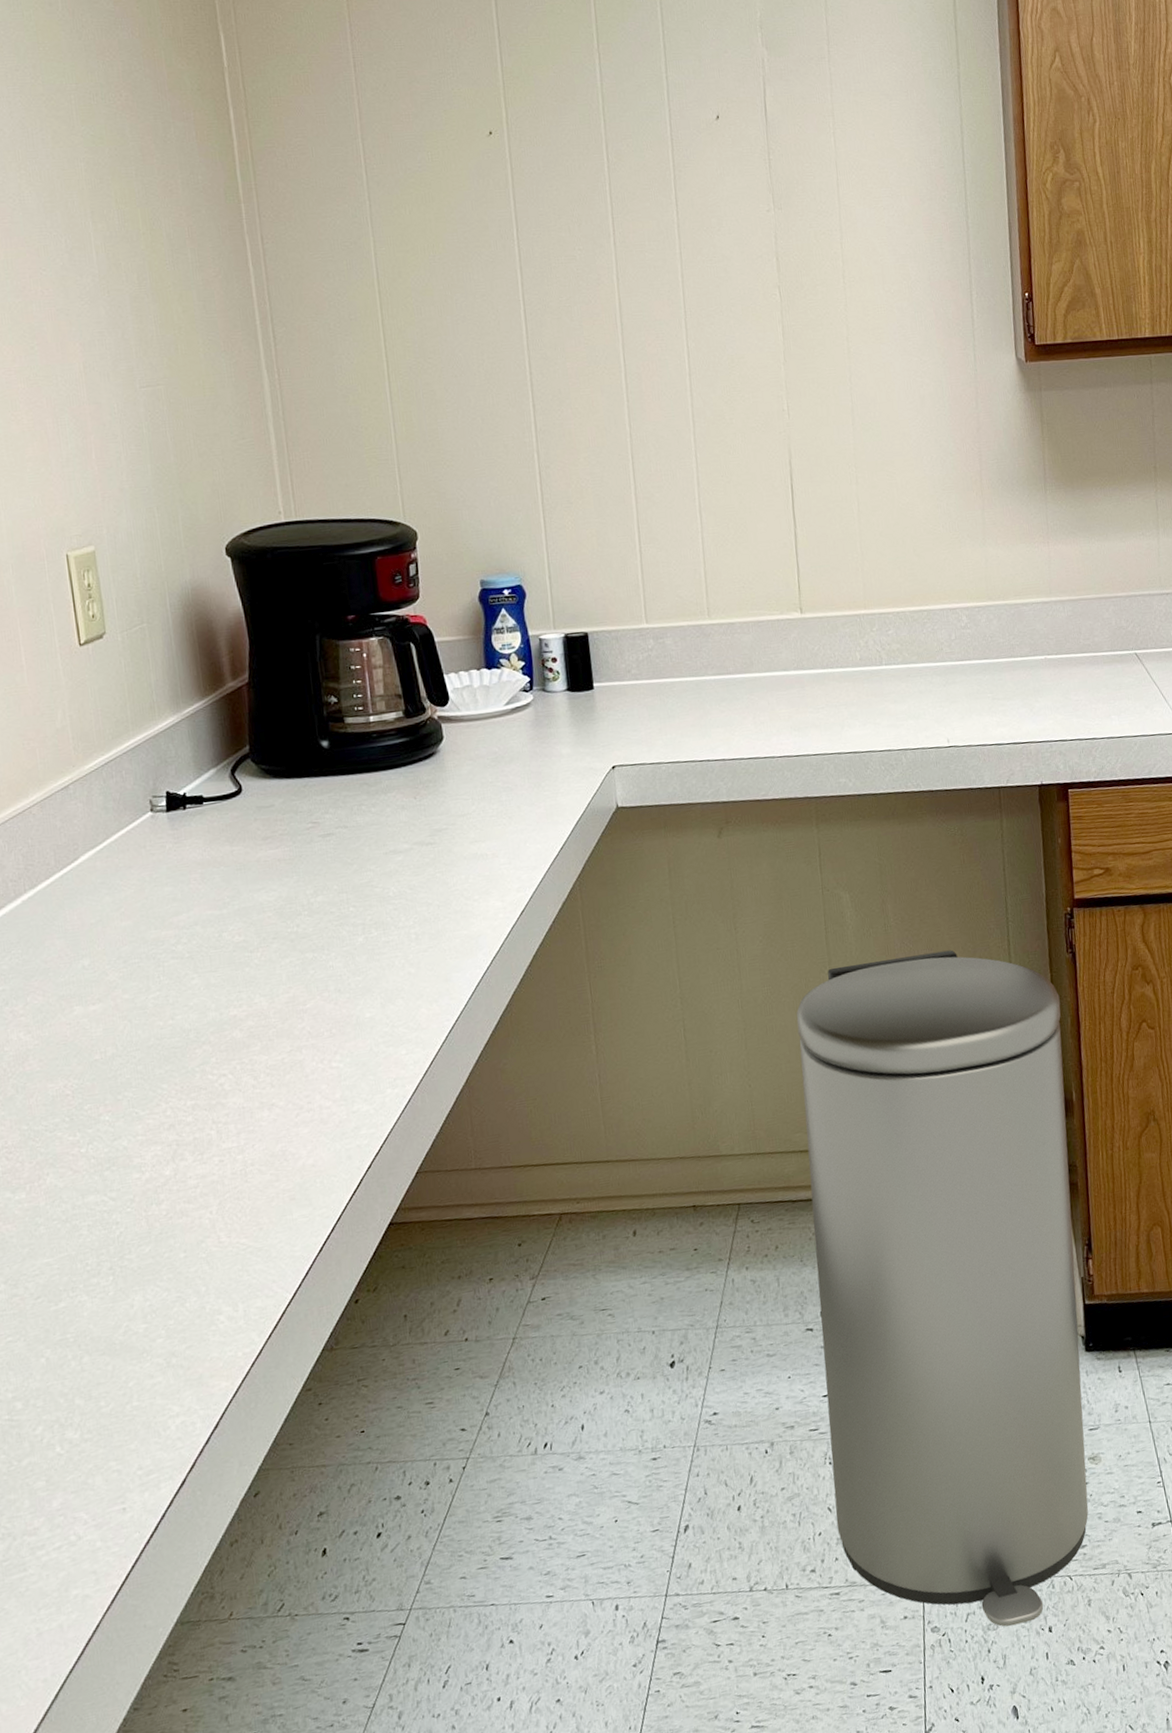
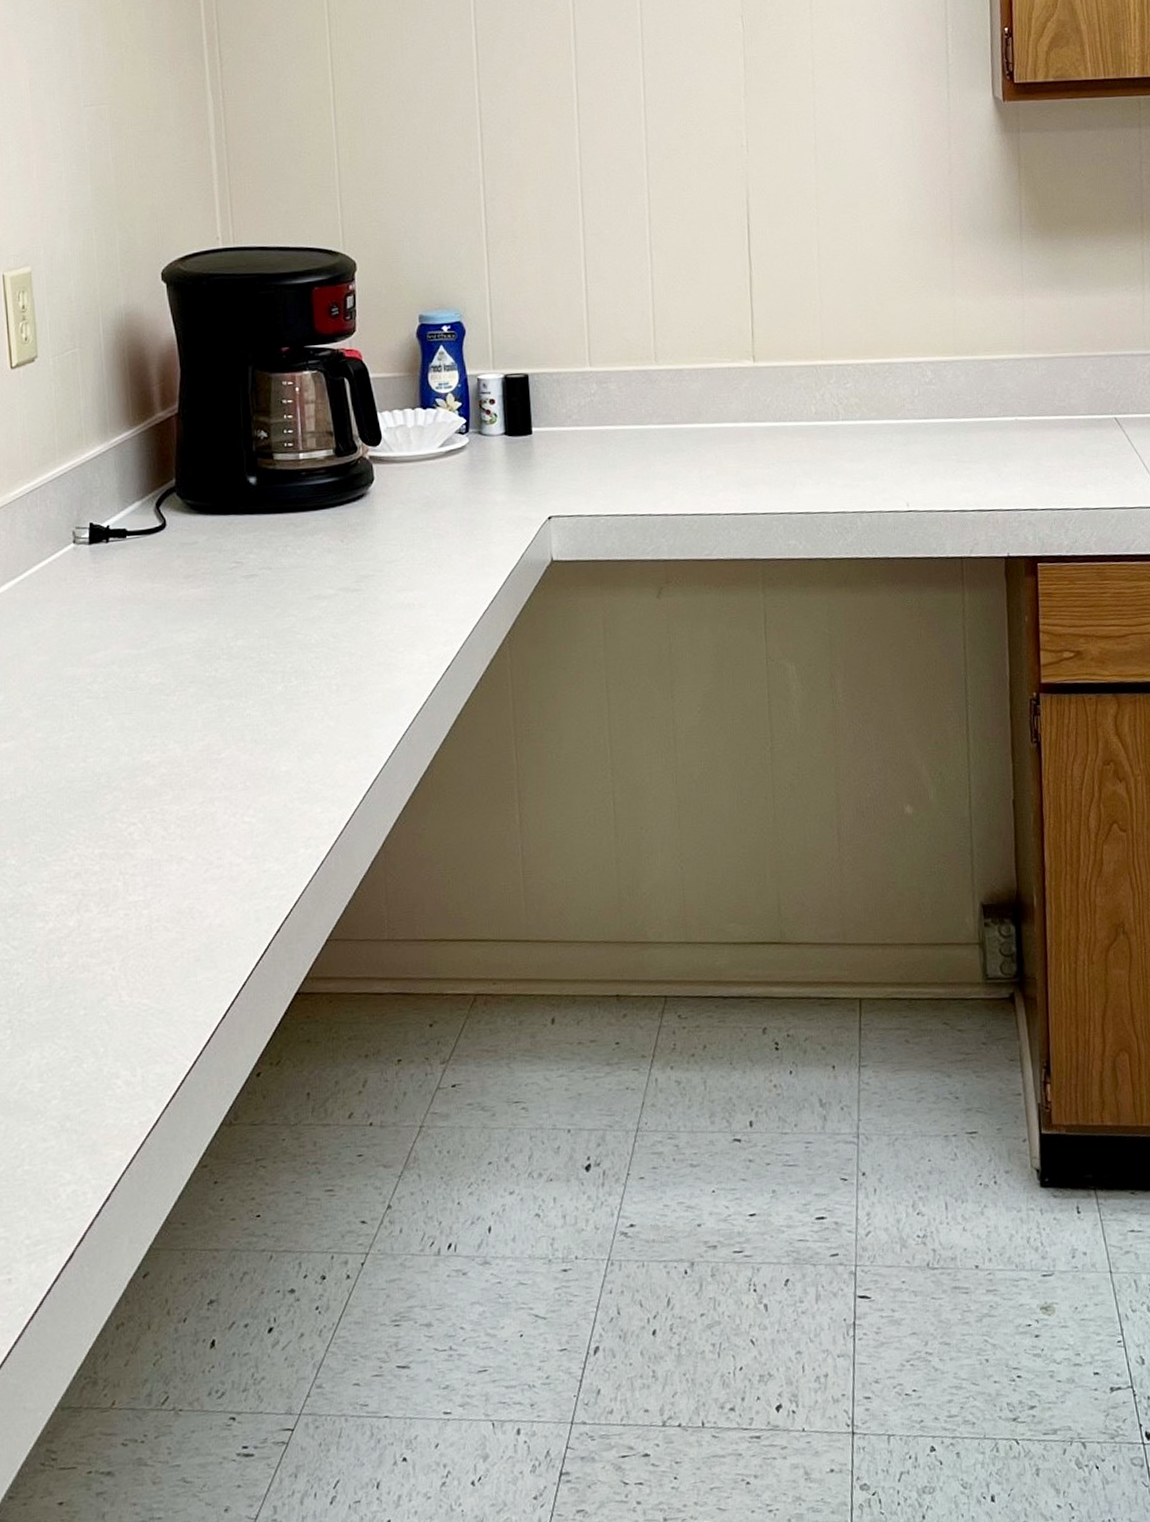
pedal bin: present [796,950,1088,1627] -> none [734,732,1039,1492]

